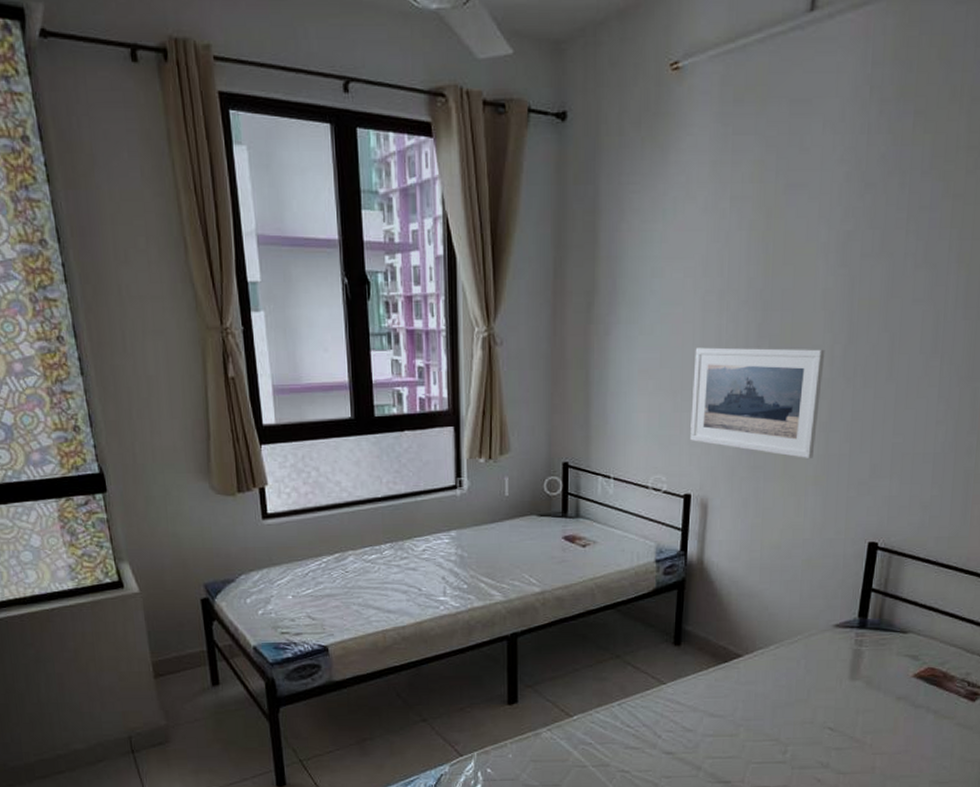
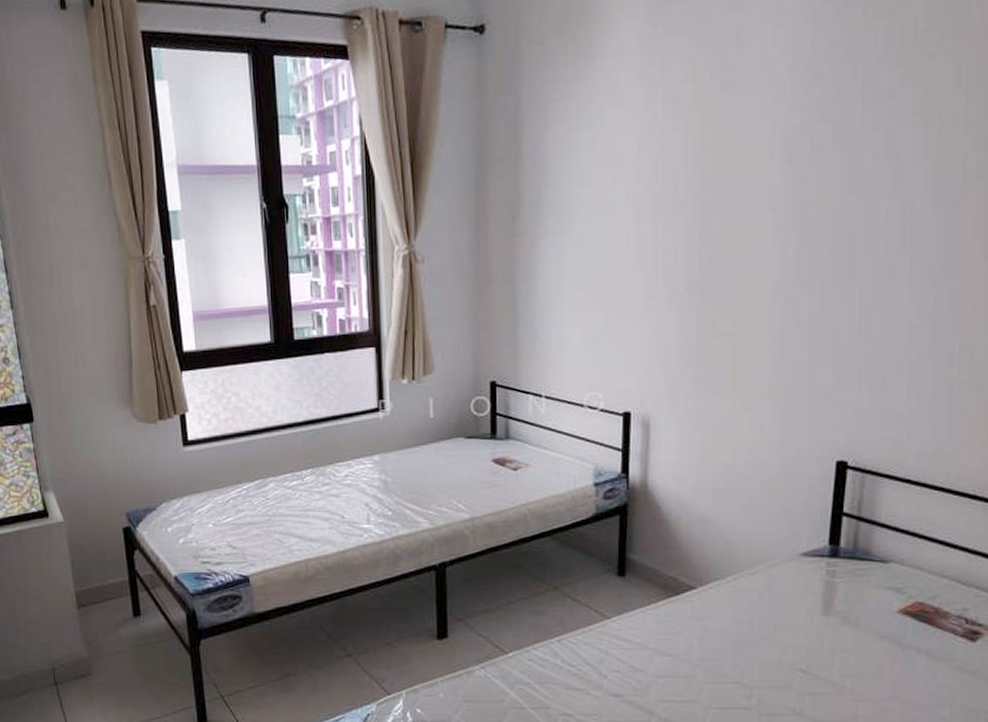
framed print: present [690,347,825,458] -> none [627,252,775,370]

